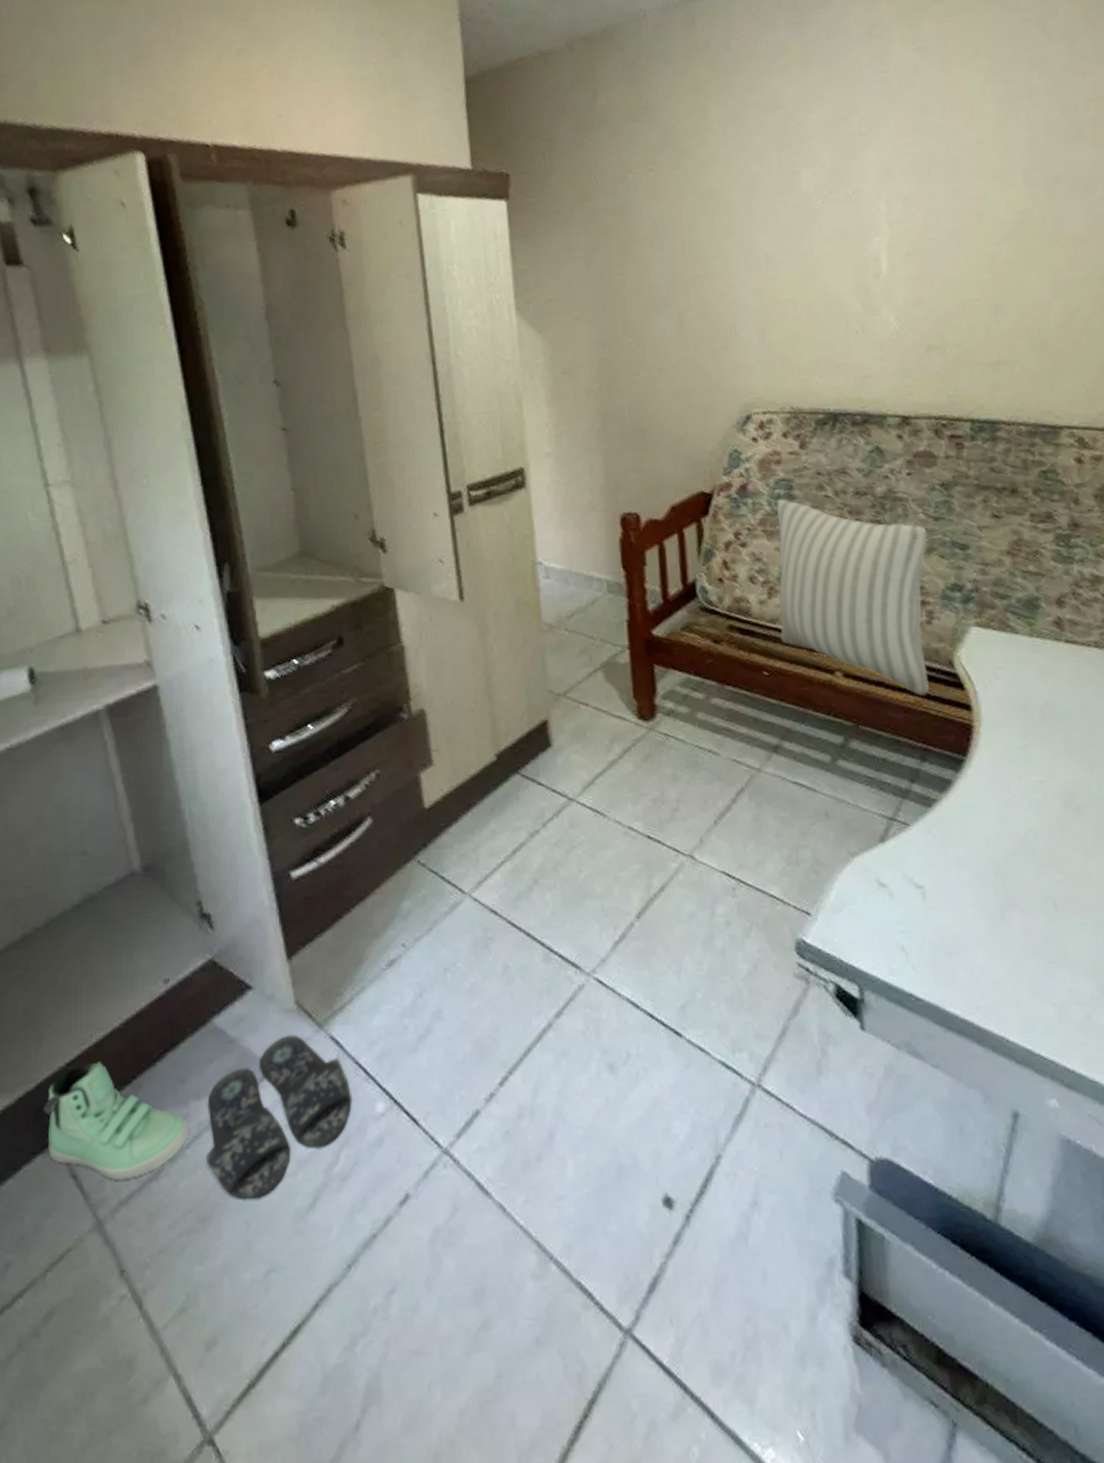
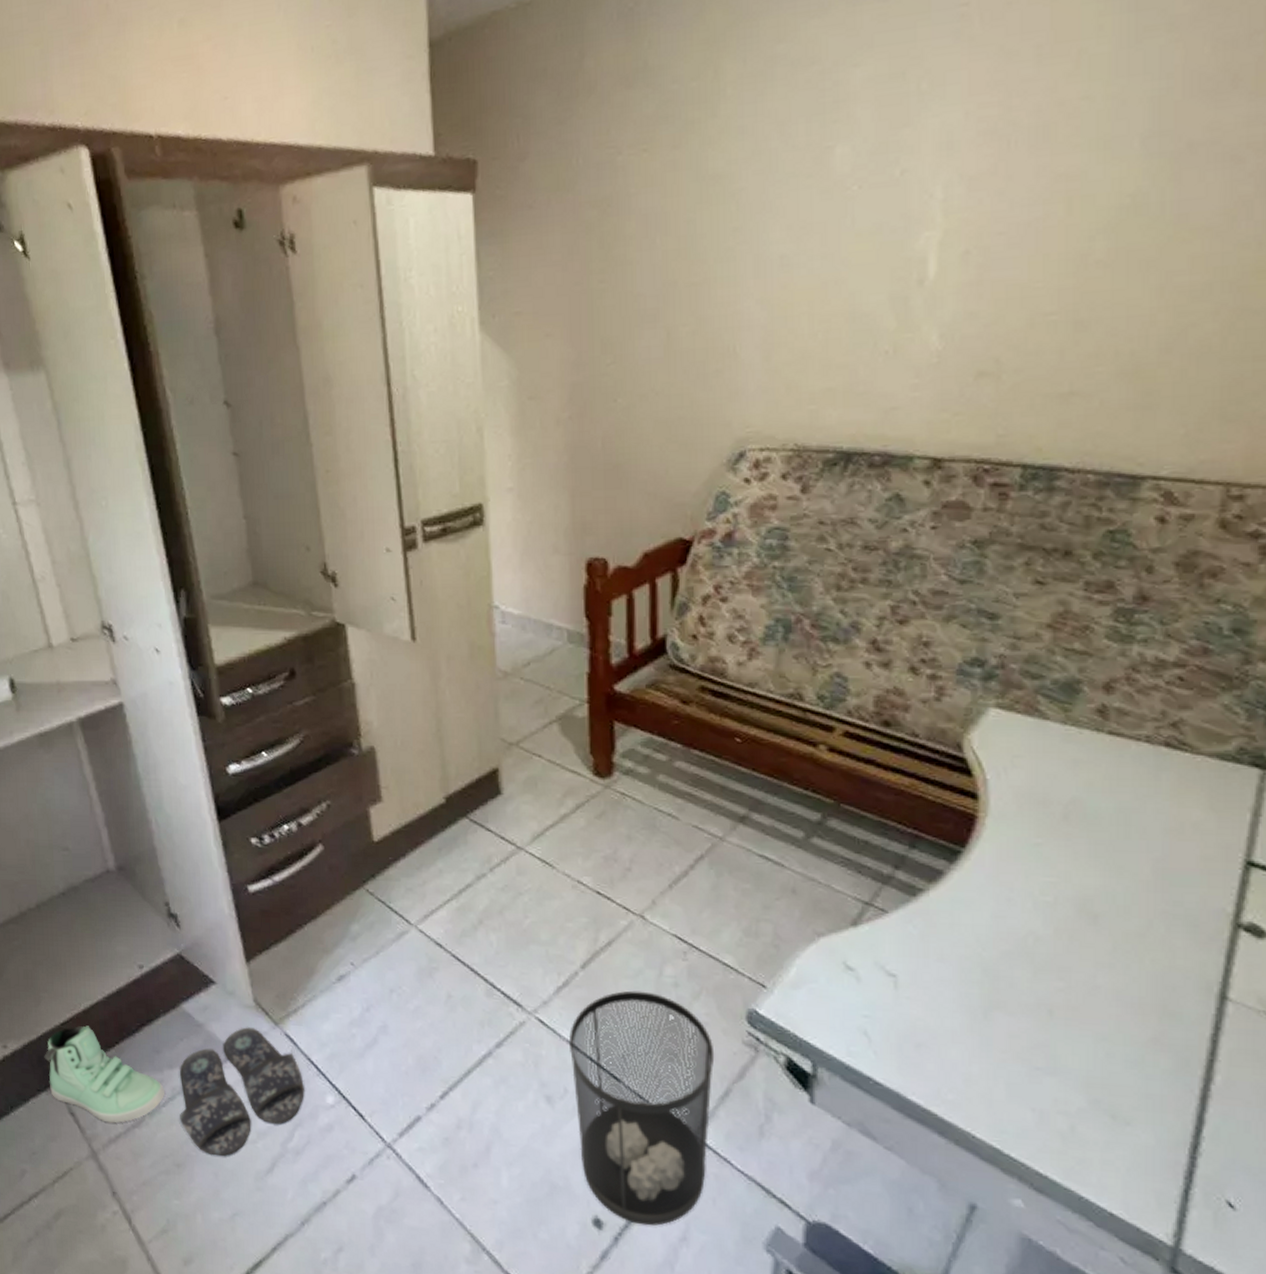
waste bin: none [629,934,771,1196] -> present [569,990,715,1226]
pillow: present [777,499,929,697] -> none [758,550,949,780]

